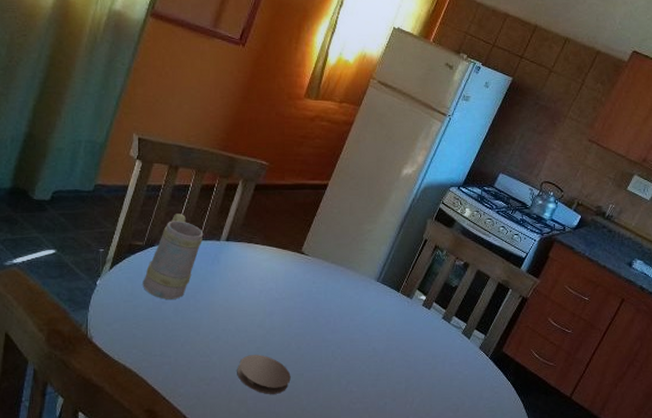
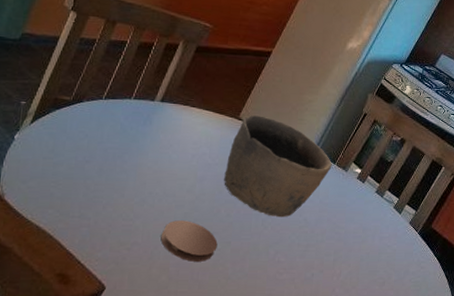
mug: present [143,214,204,299] -> none [66,70,138,159]
bowl: none [292,248,396,348] -> present [224,115,332,218]

